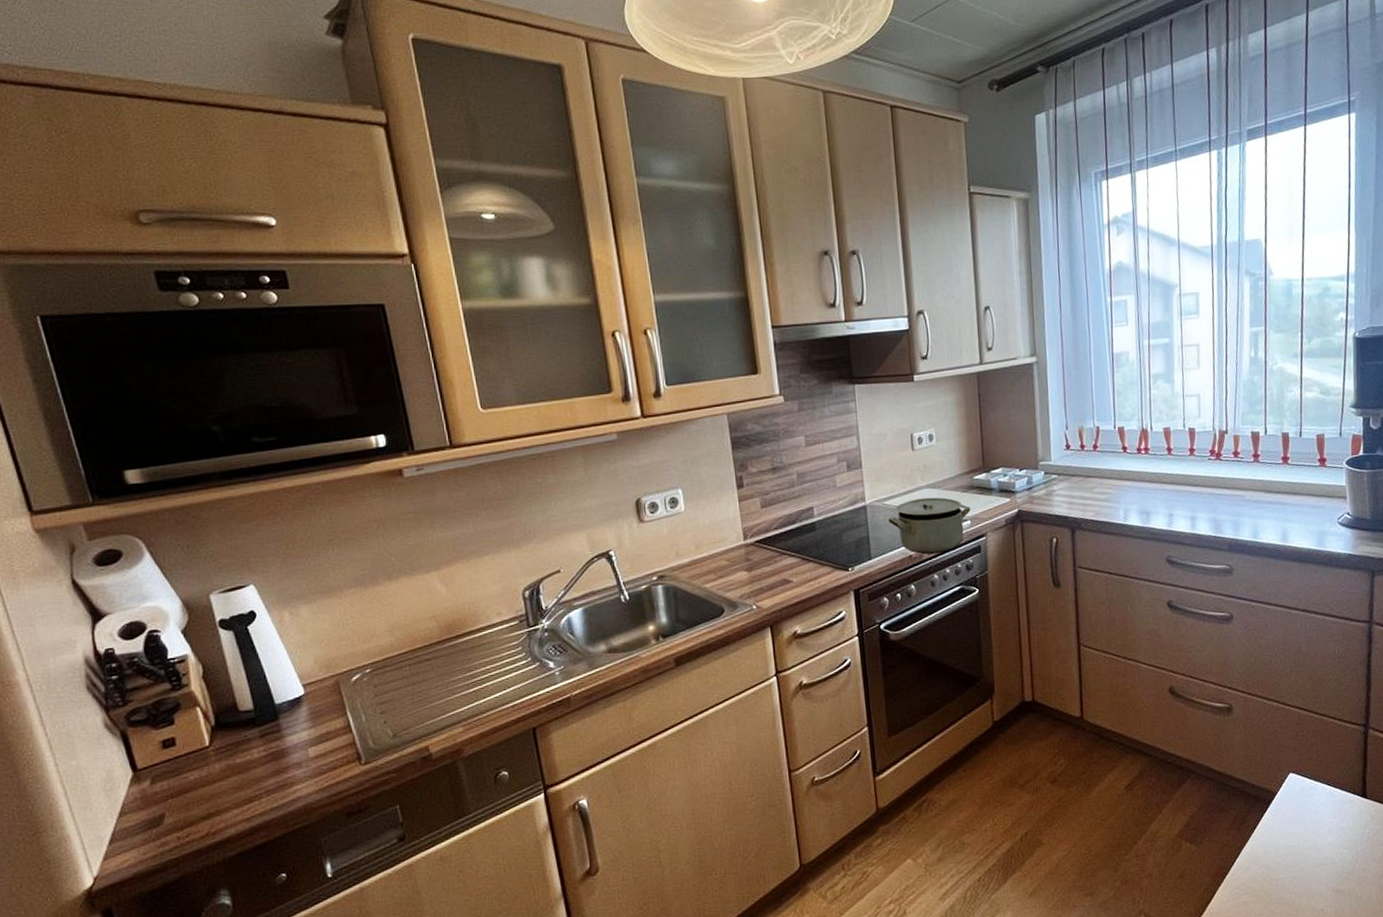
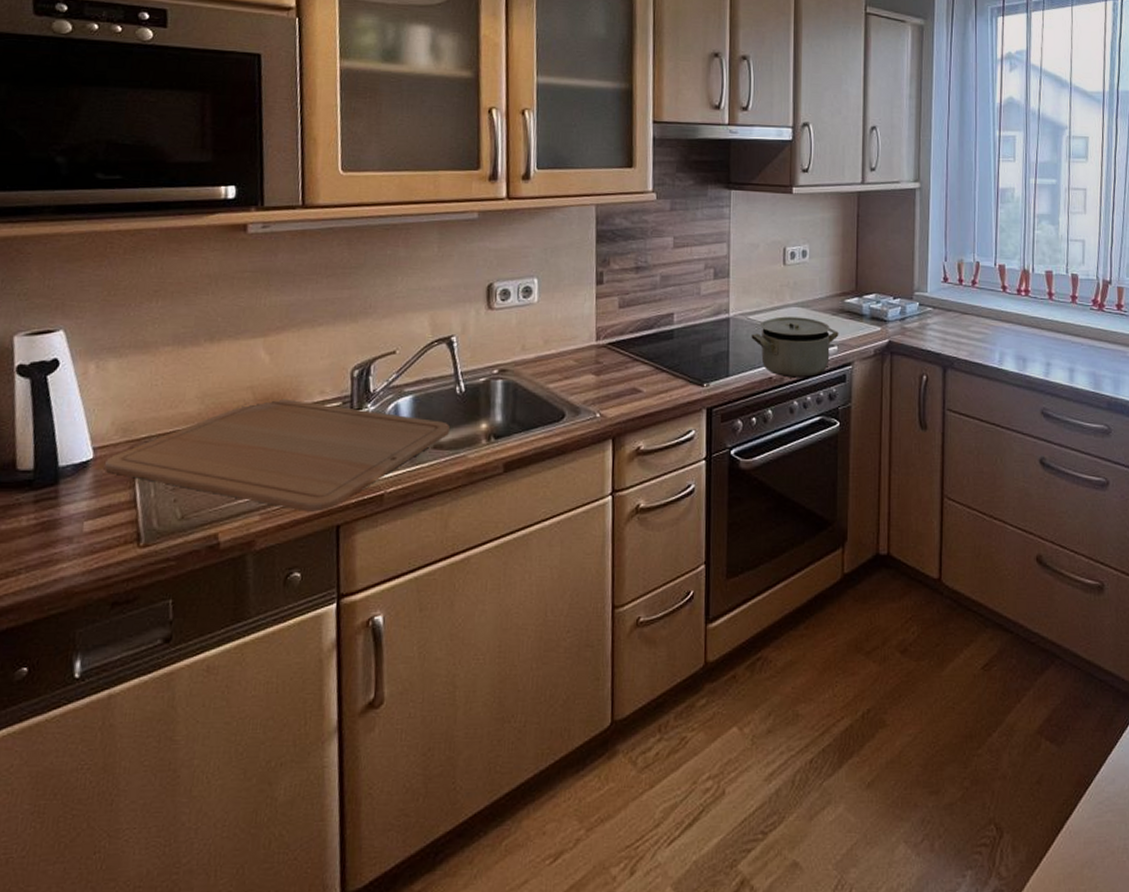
chopping board: none [315,623,622,720] -> present [104,398,451,512]

